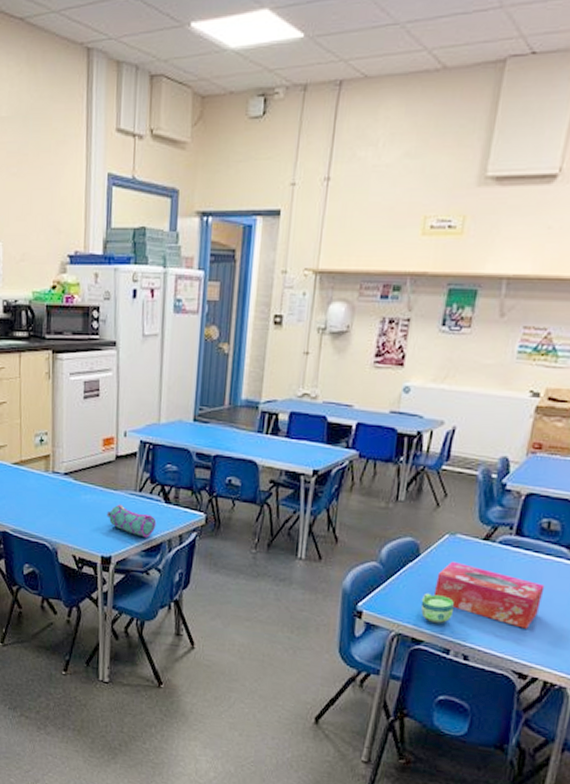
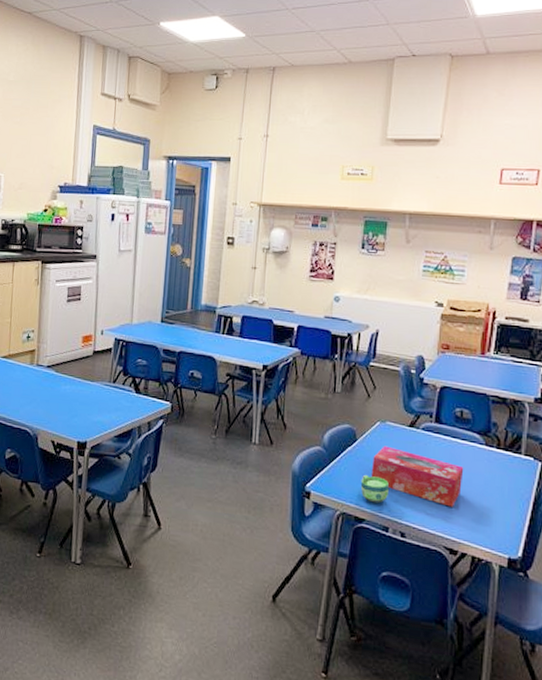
pencil case: present [106,504,157,538] -> none [83,394,128,425]

